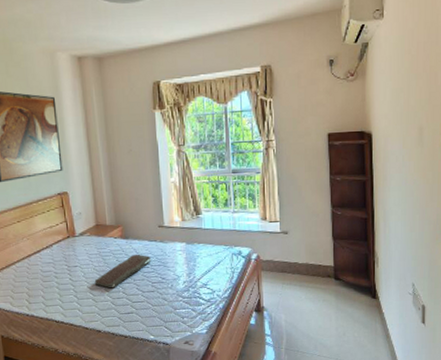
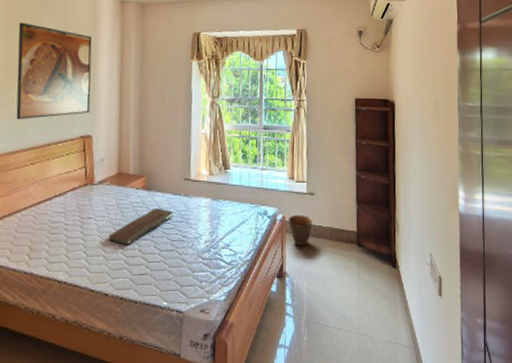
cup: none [262,253,288,283] -> present [288,215,313,247]

